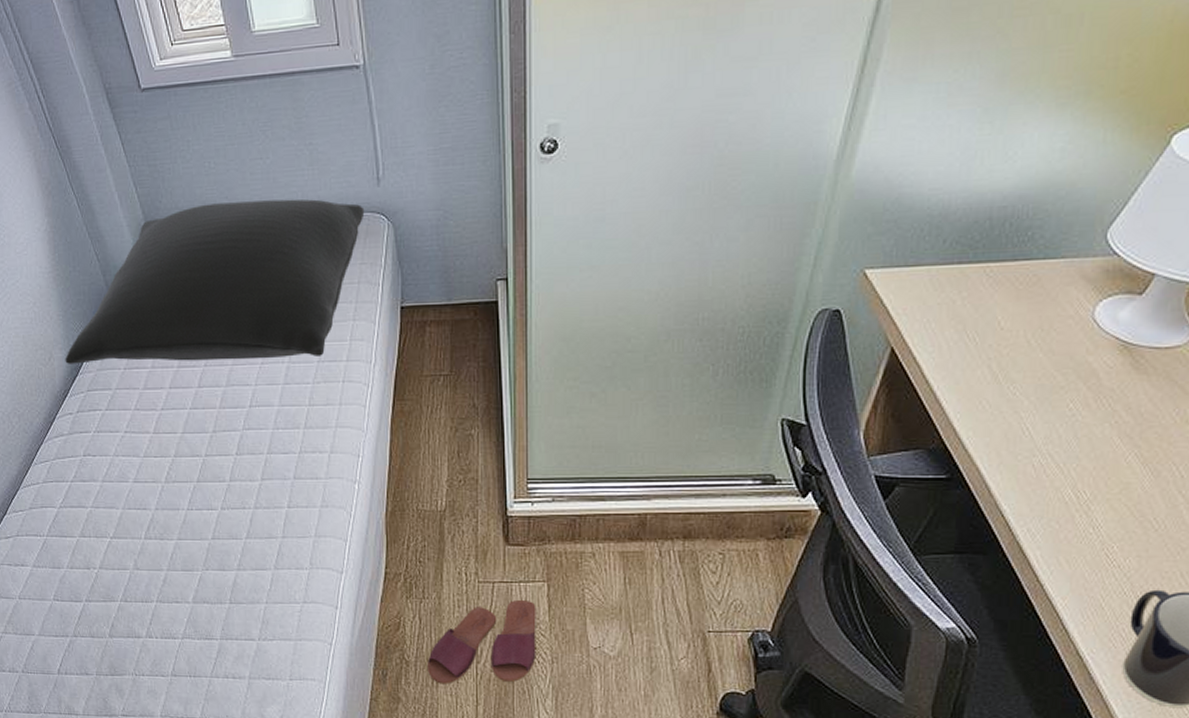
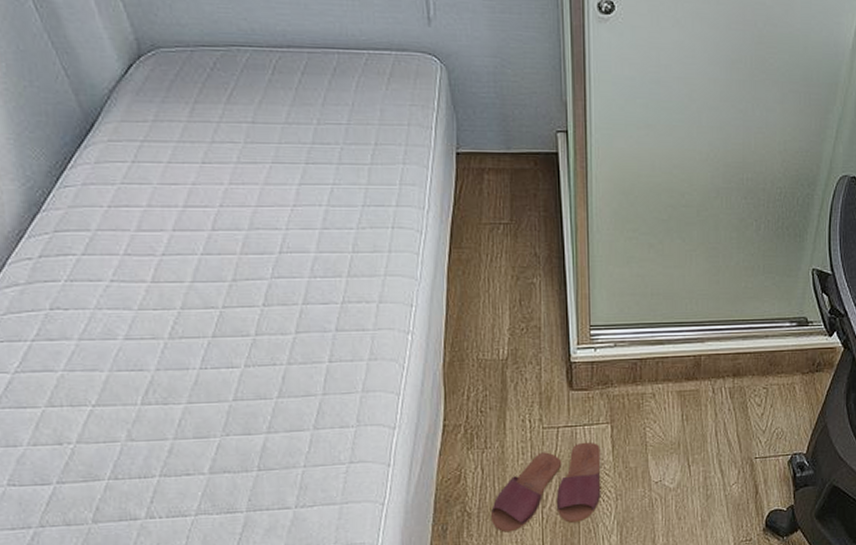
pillow: present [65,199,365,364] -> none [19,23,414,201]

